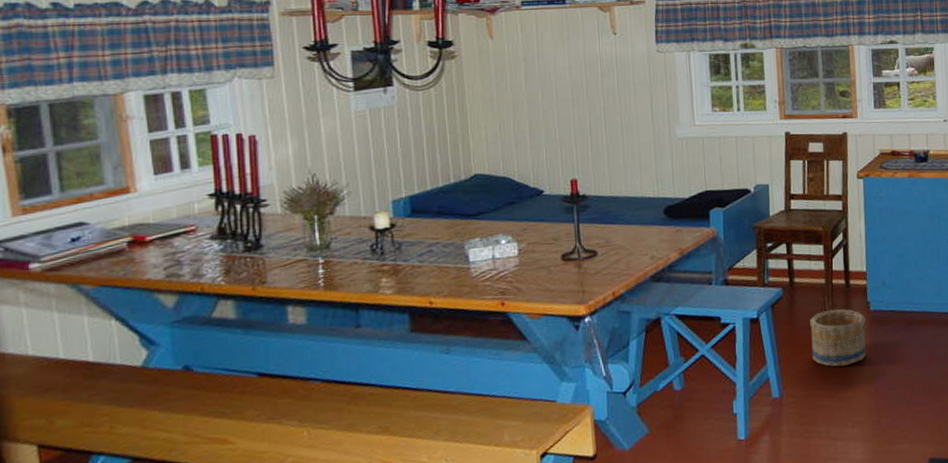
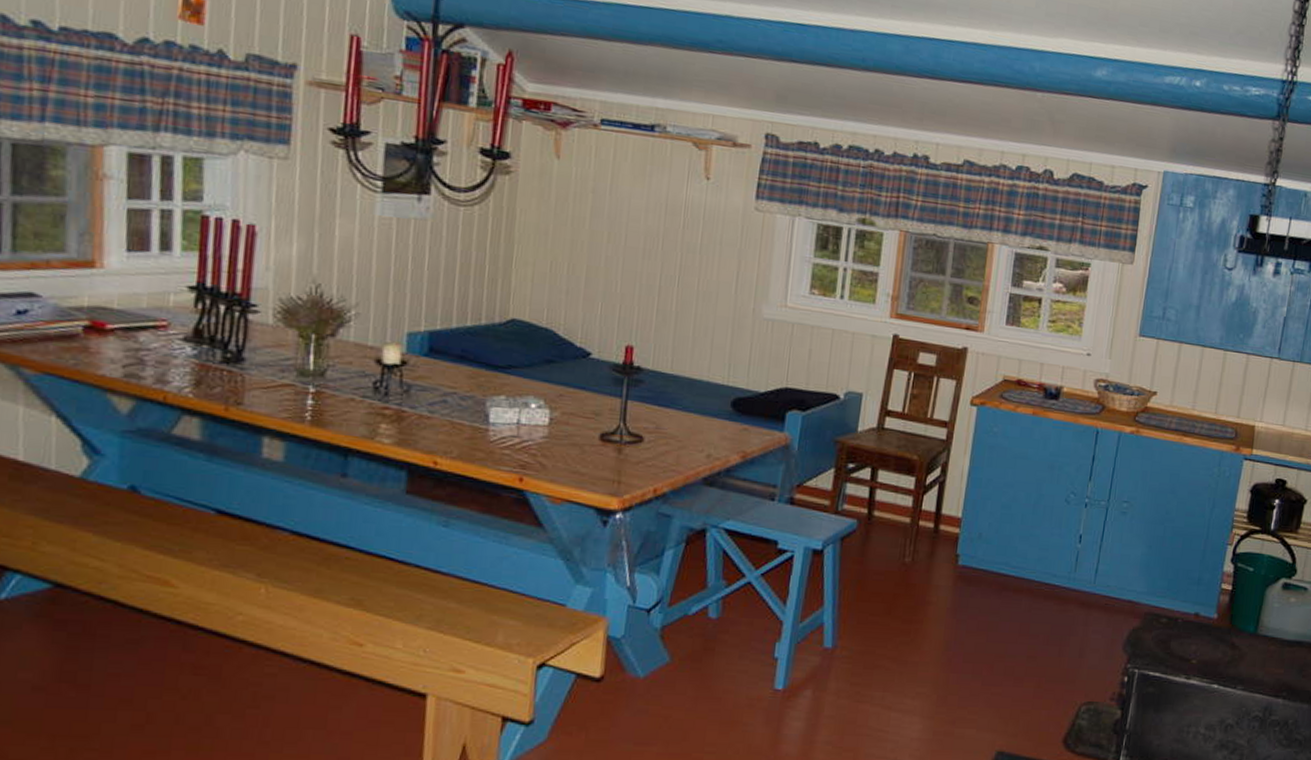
basket: present [810,309,867,367] -> none [879,555,951,625]

